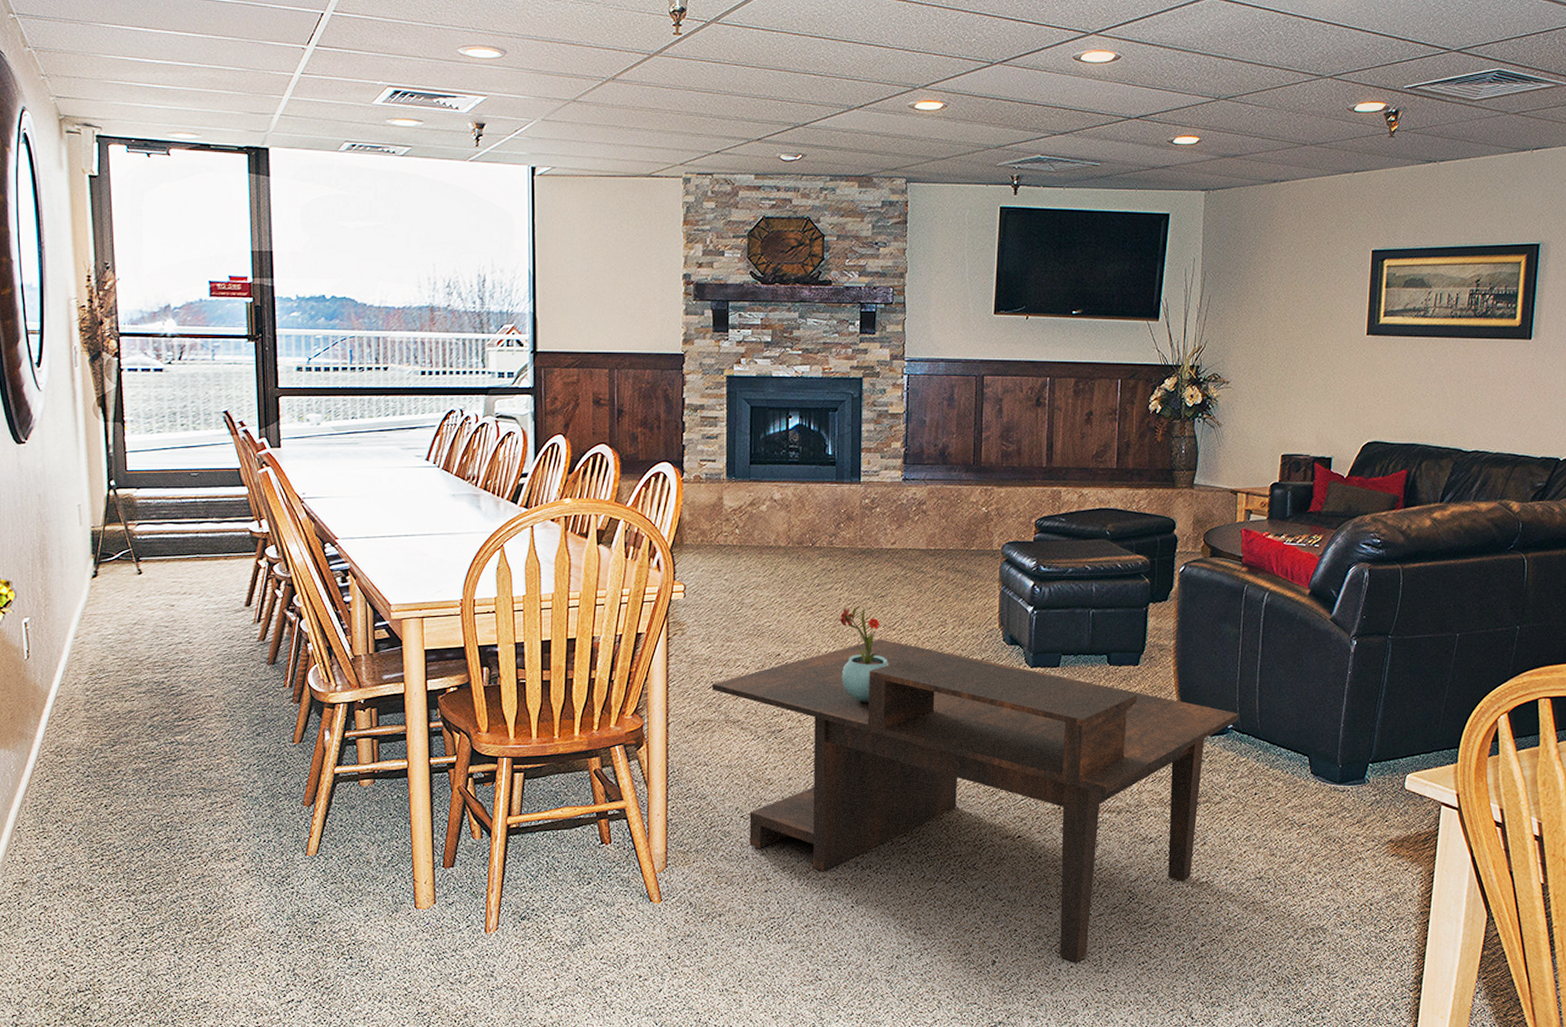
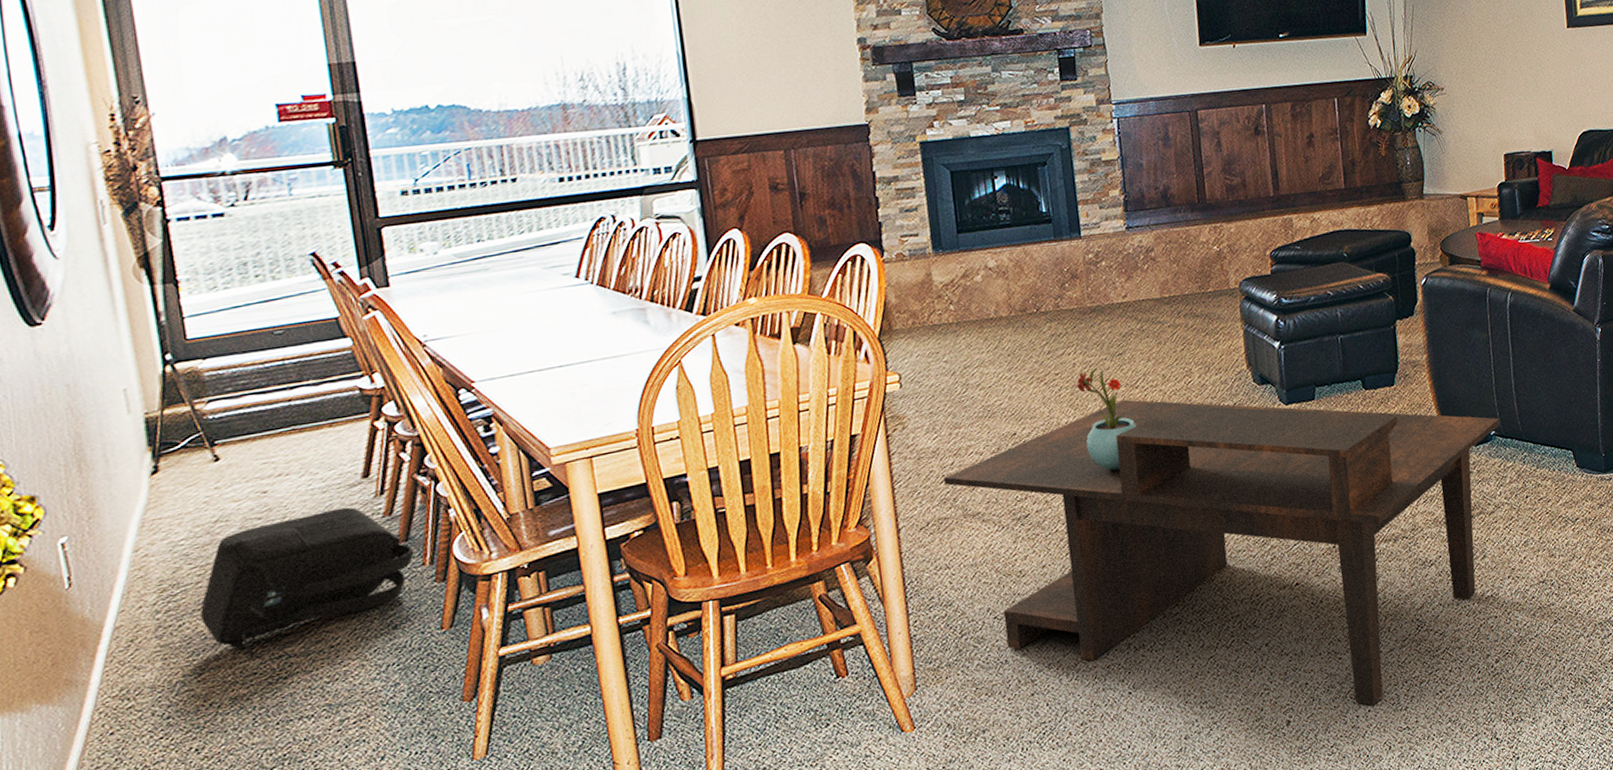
backpack: none [118,628,278,740] -> present [200,507,414,659]

